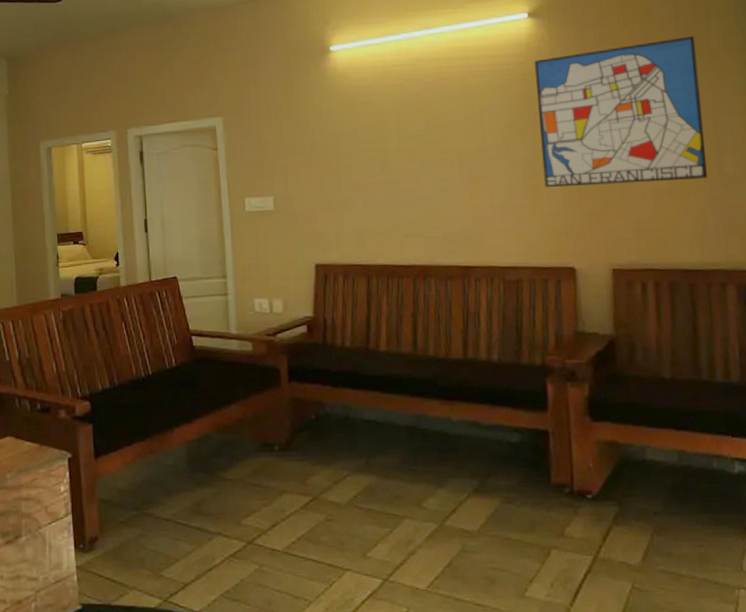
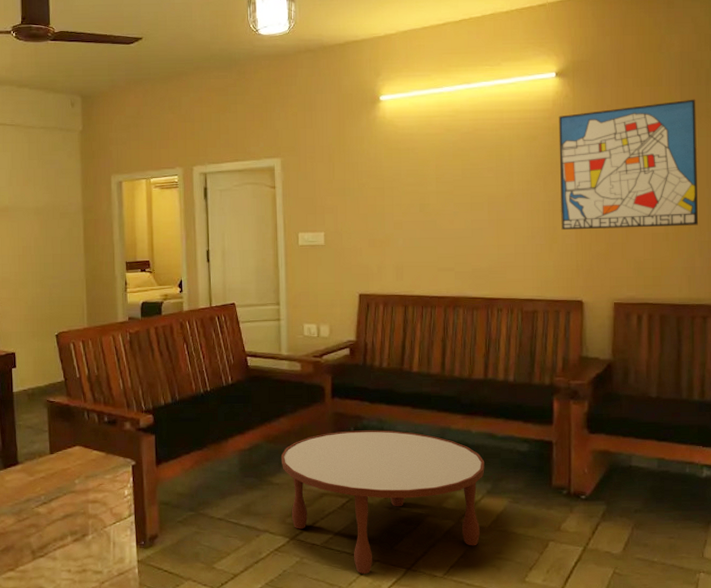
coffee table: none [233,418,470,585] -> present [280,430,485,574]

